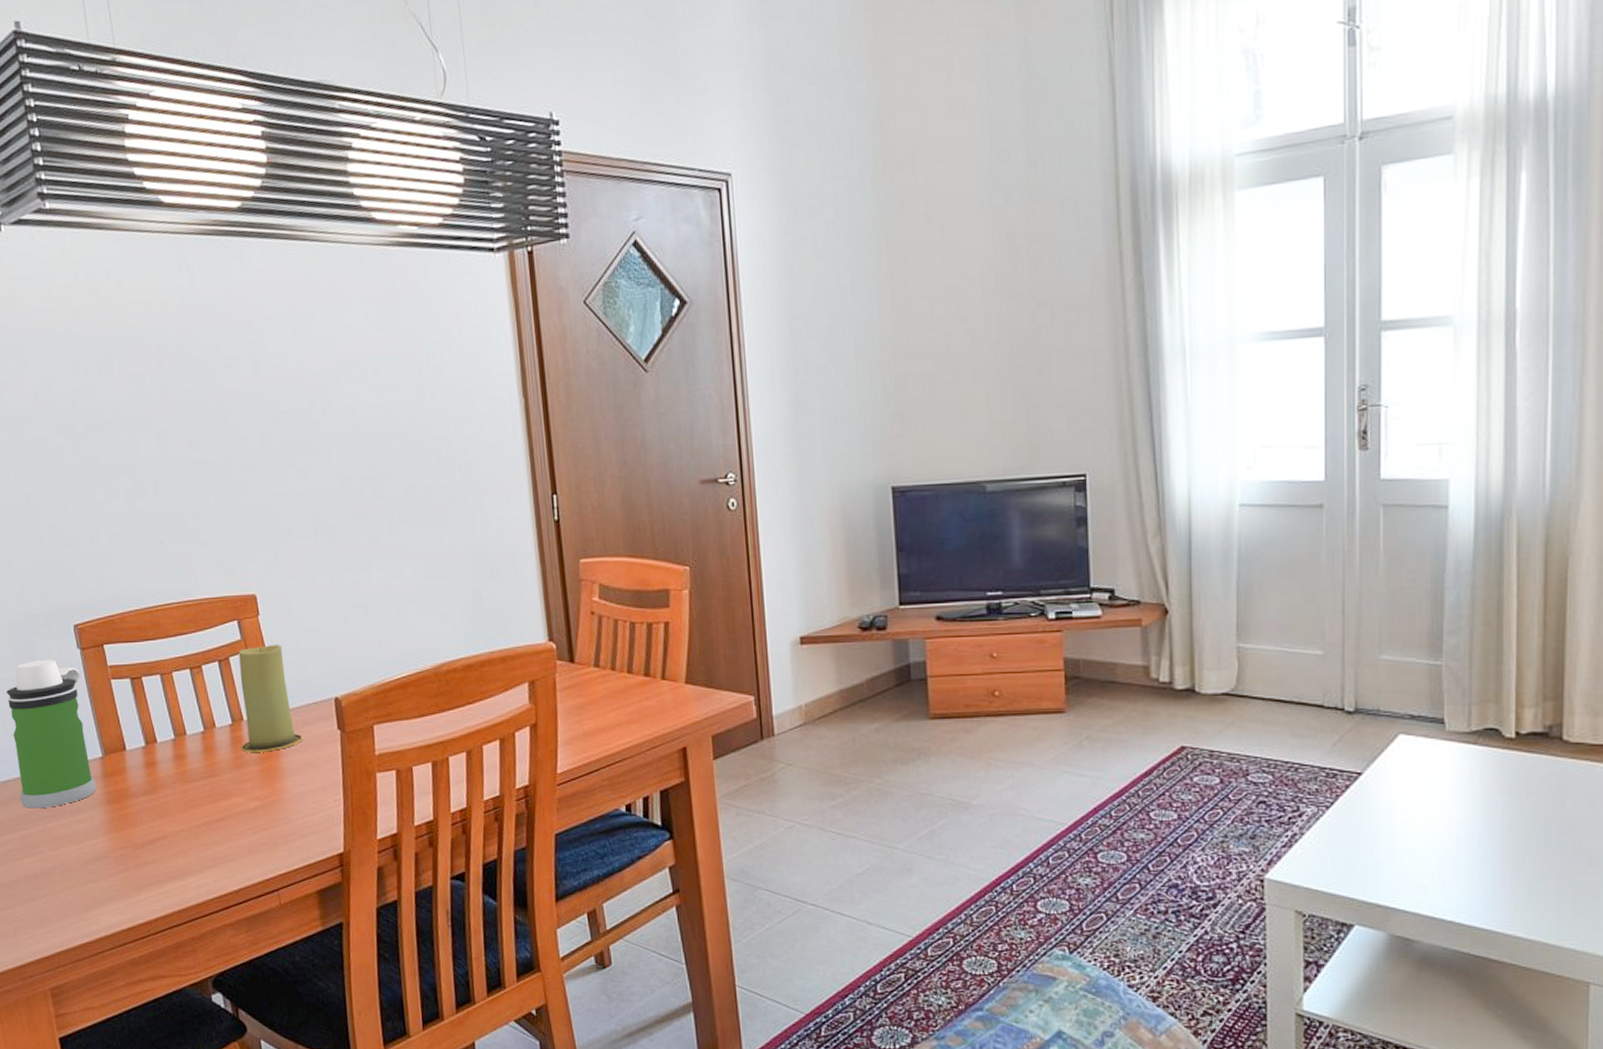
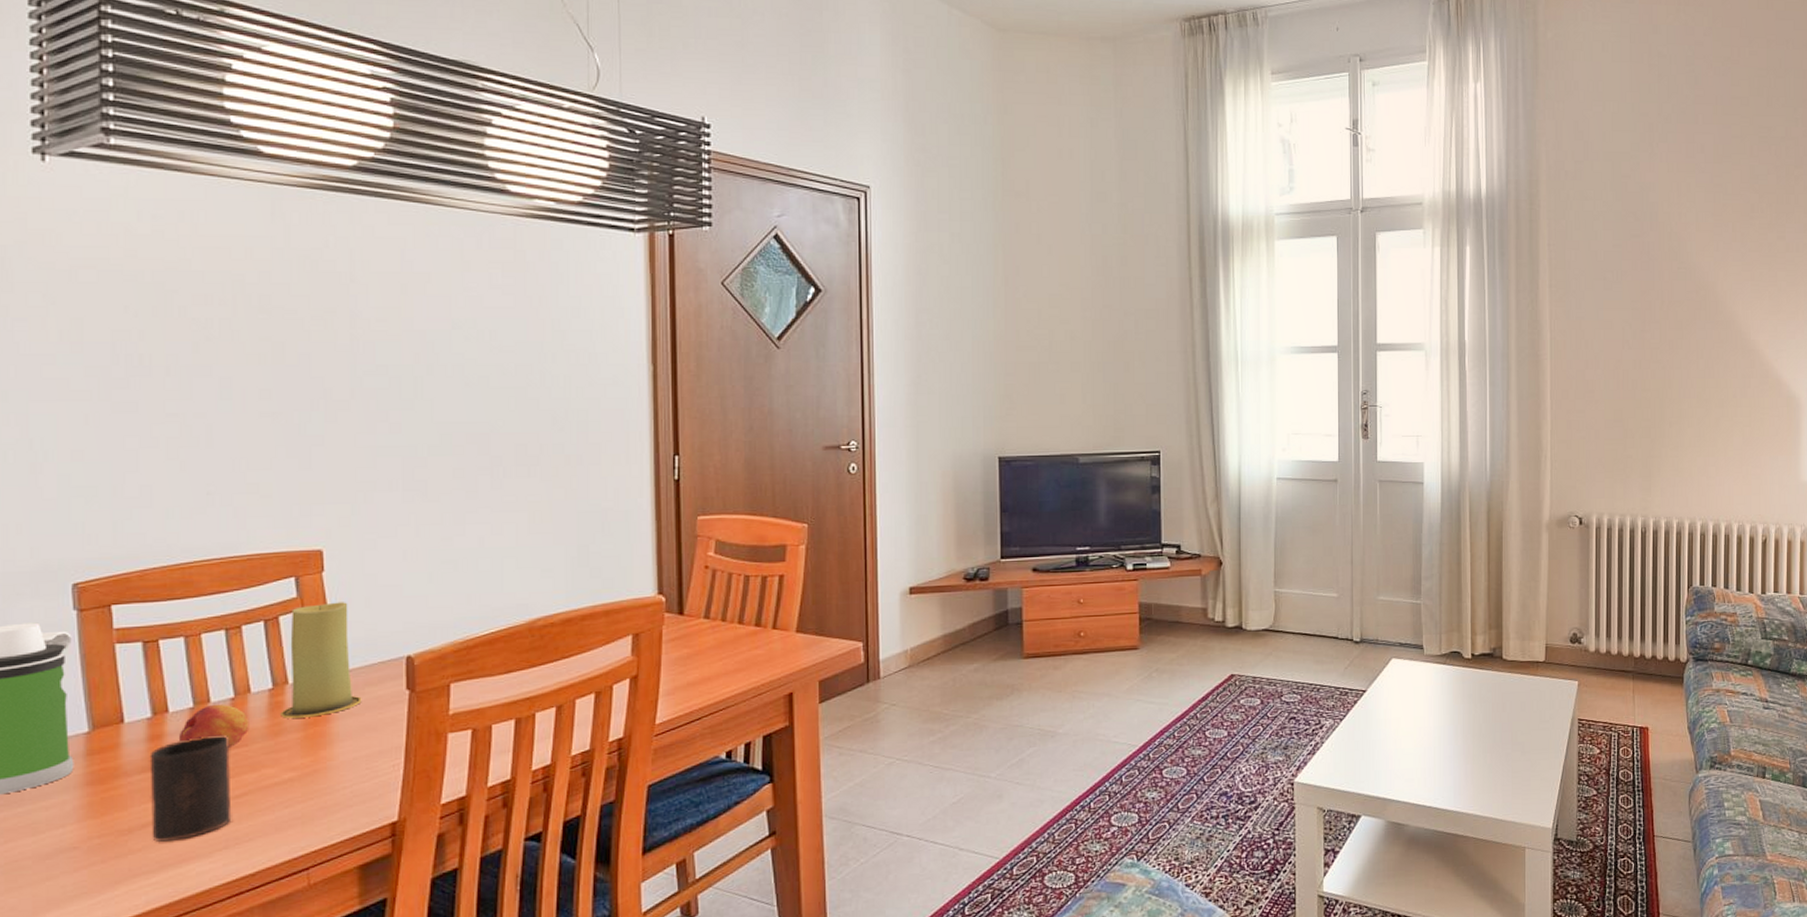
cup: none [148,764,215,858] -> present [149,734,232,843]
fruit: none [167,736,219,778] -> present [180,703,250,749]

